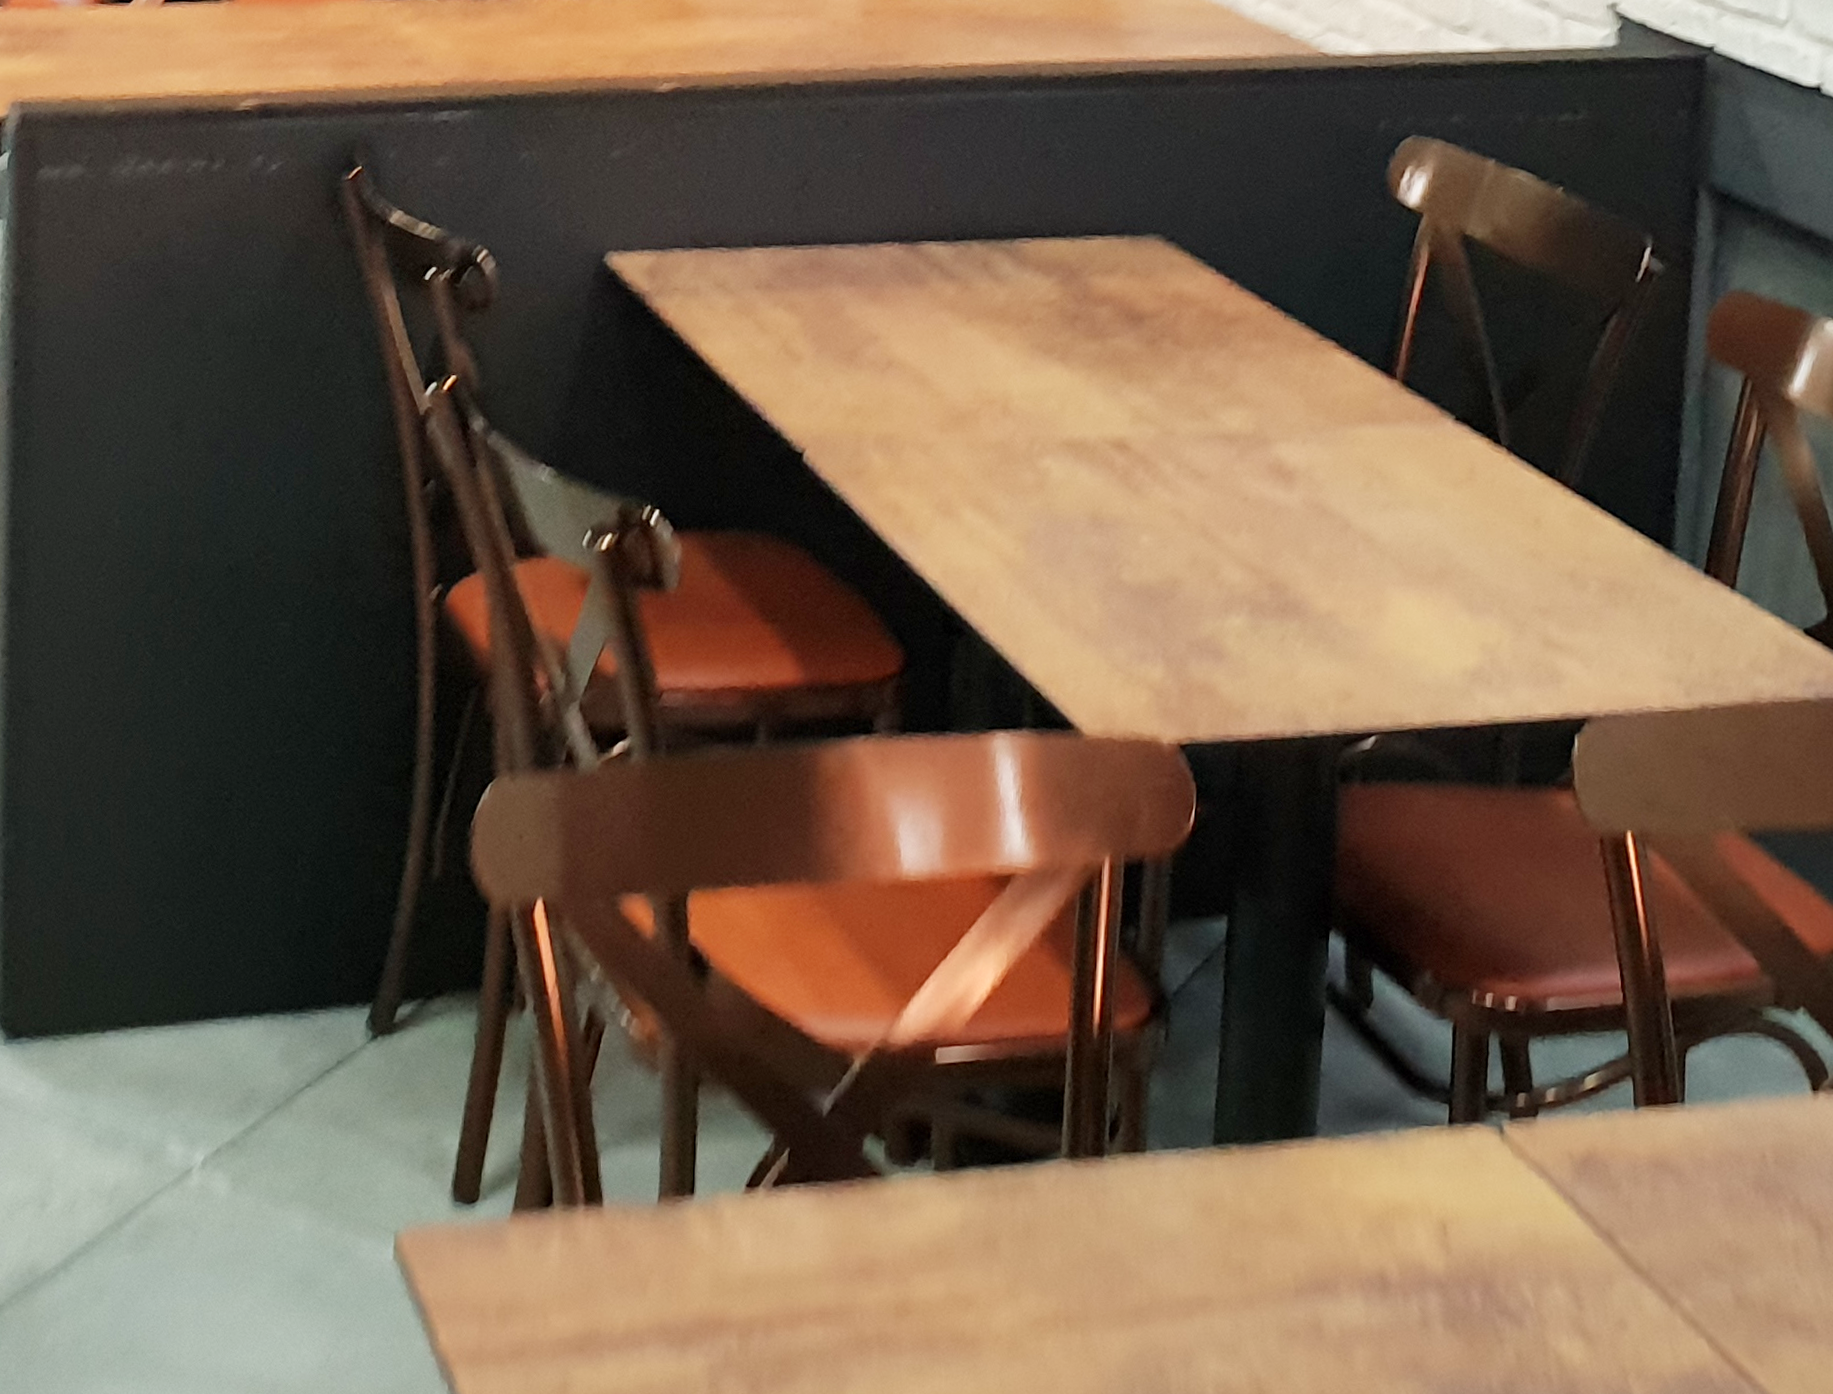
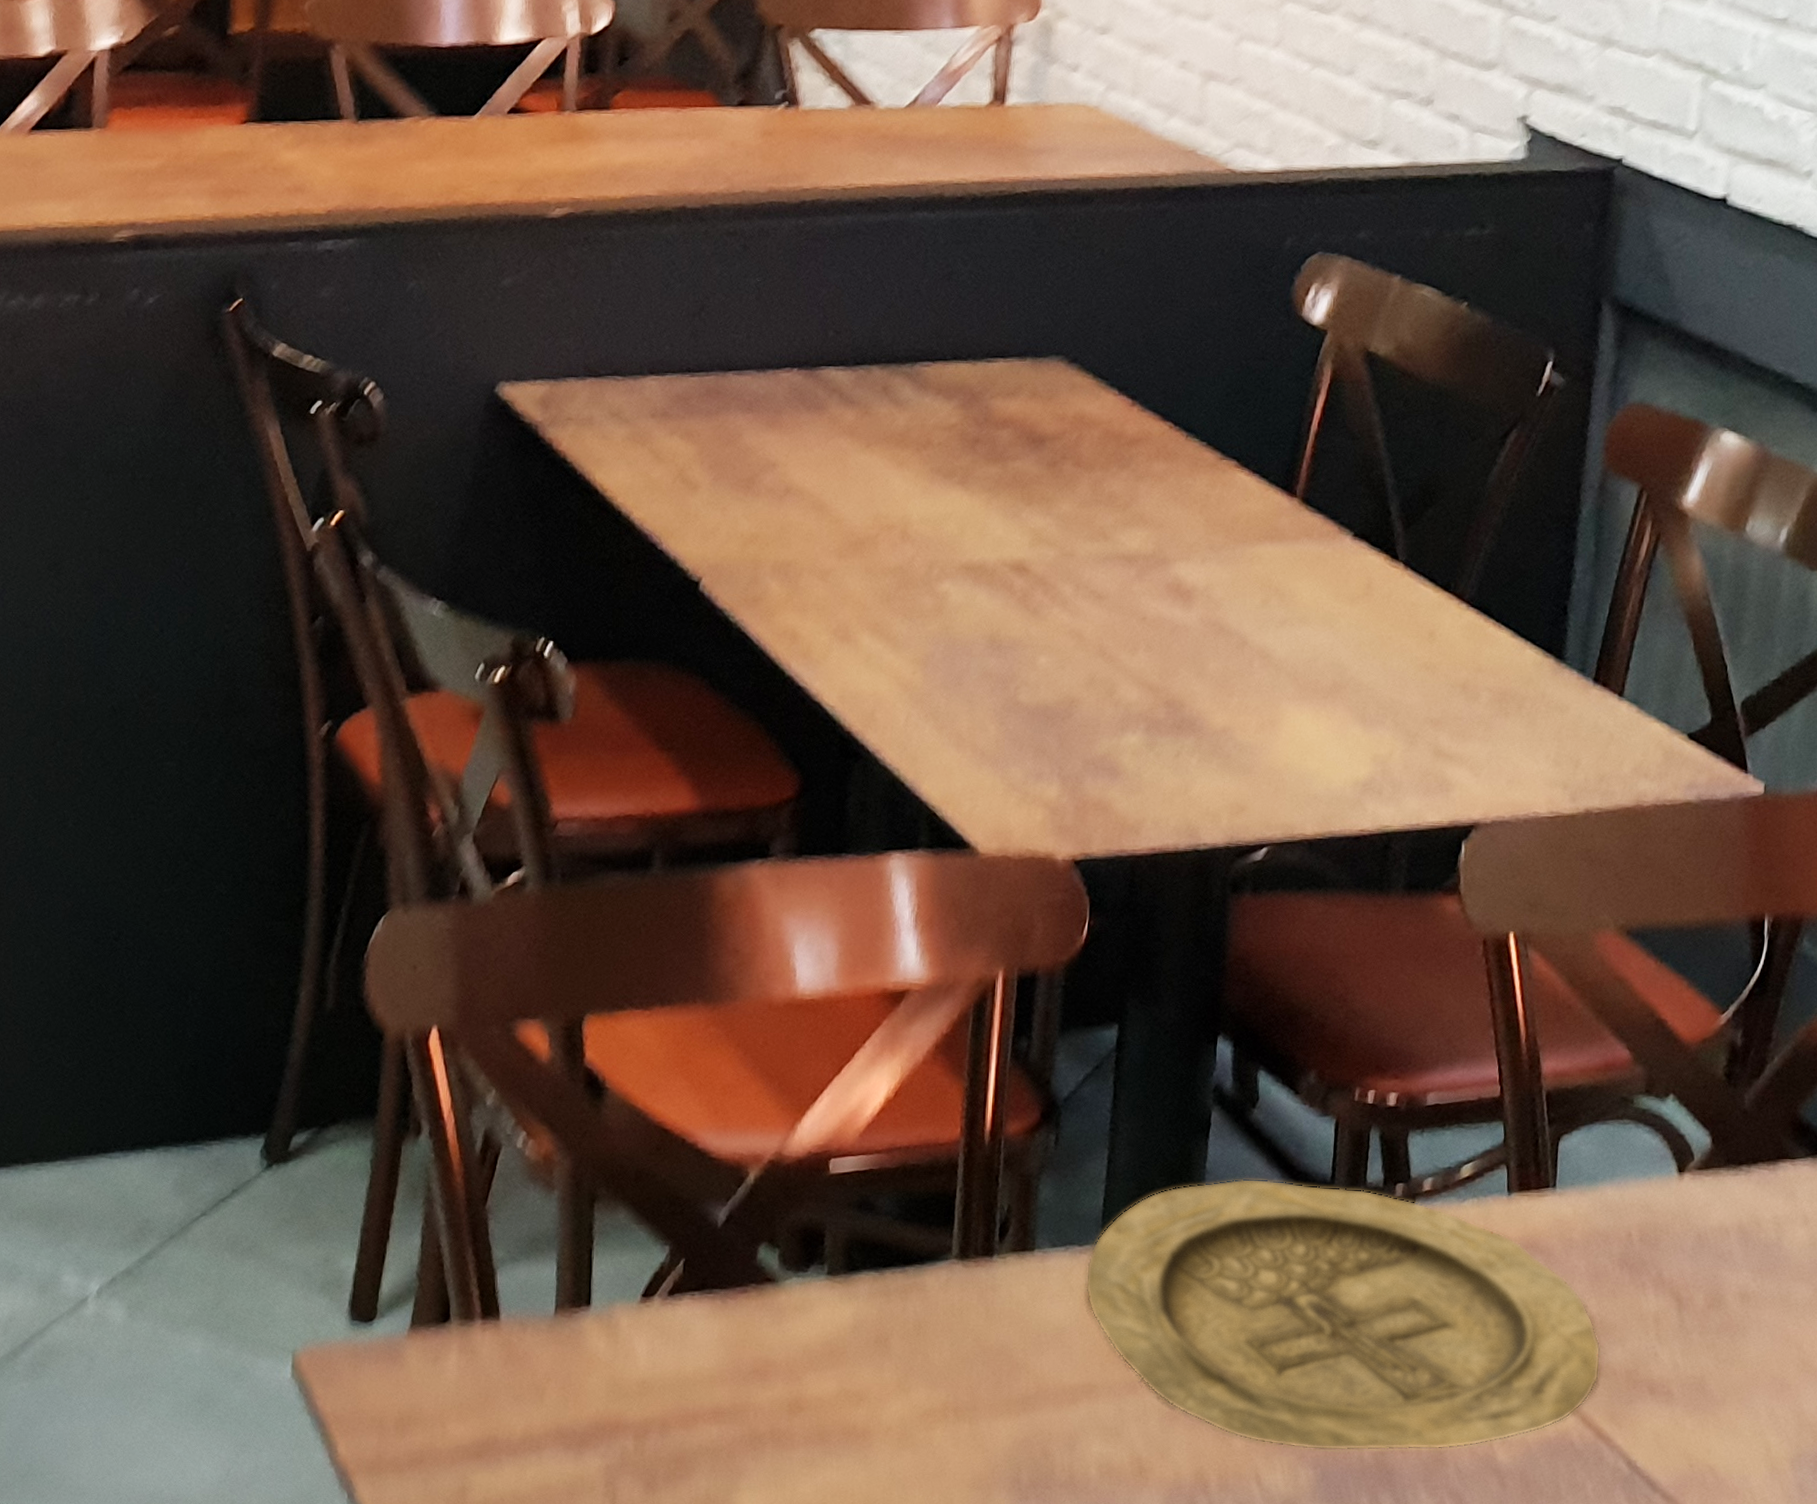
plate: none [1198,1082,1739,1382] -> present [1085,1178,1601,1451]

